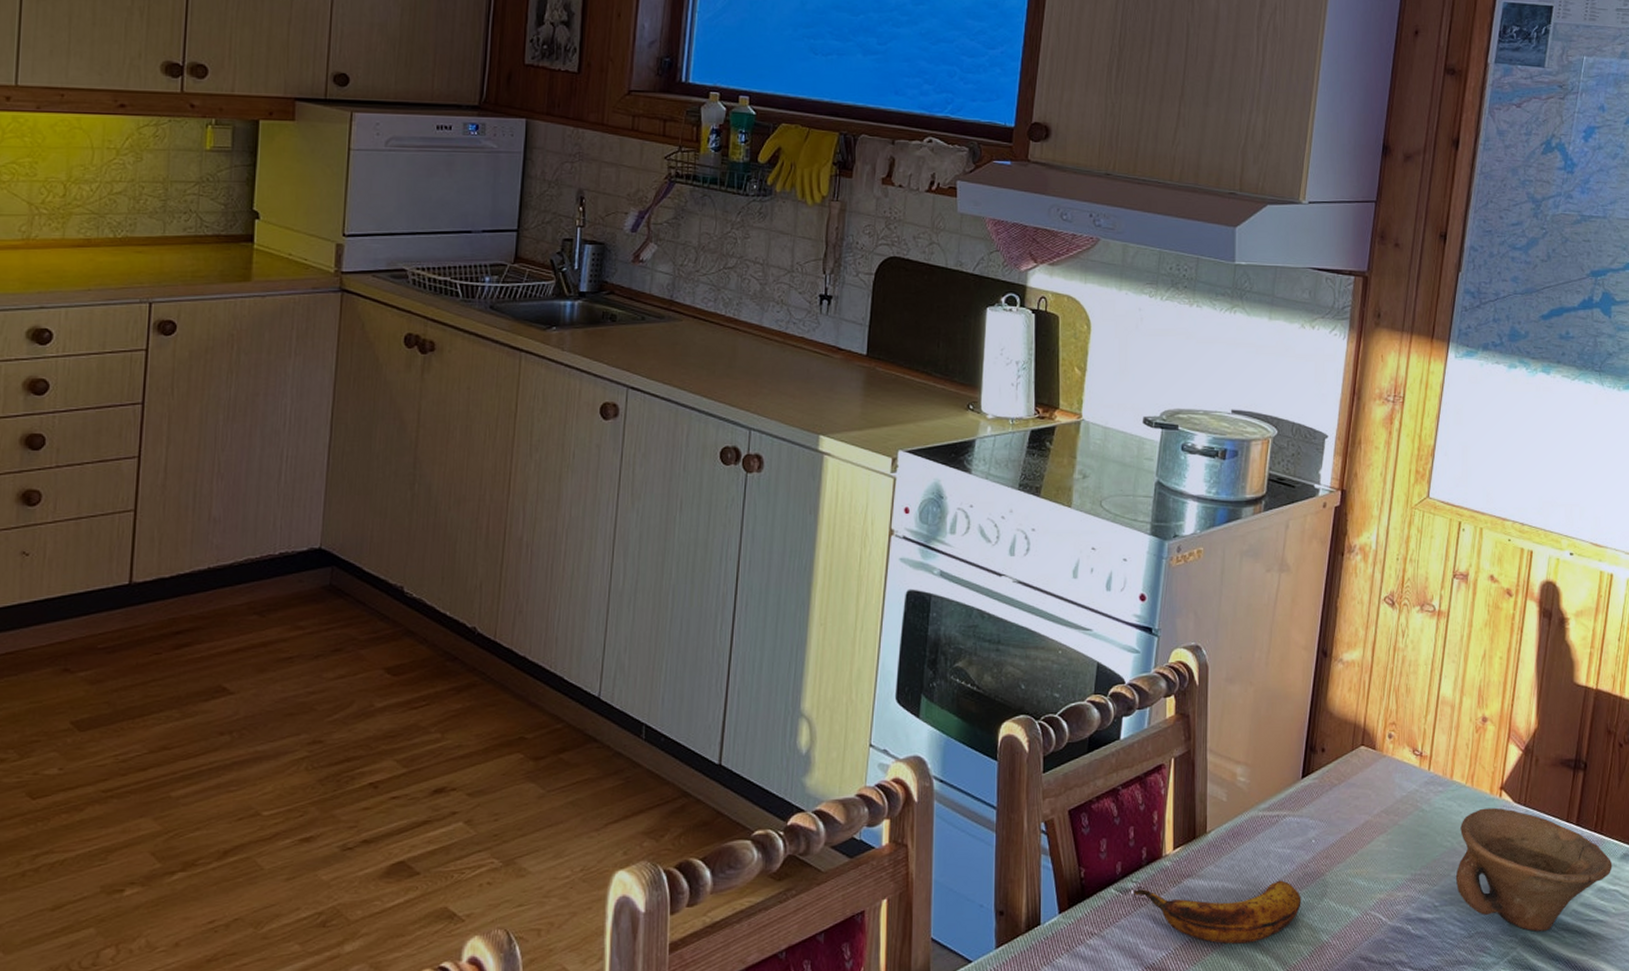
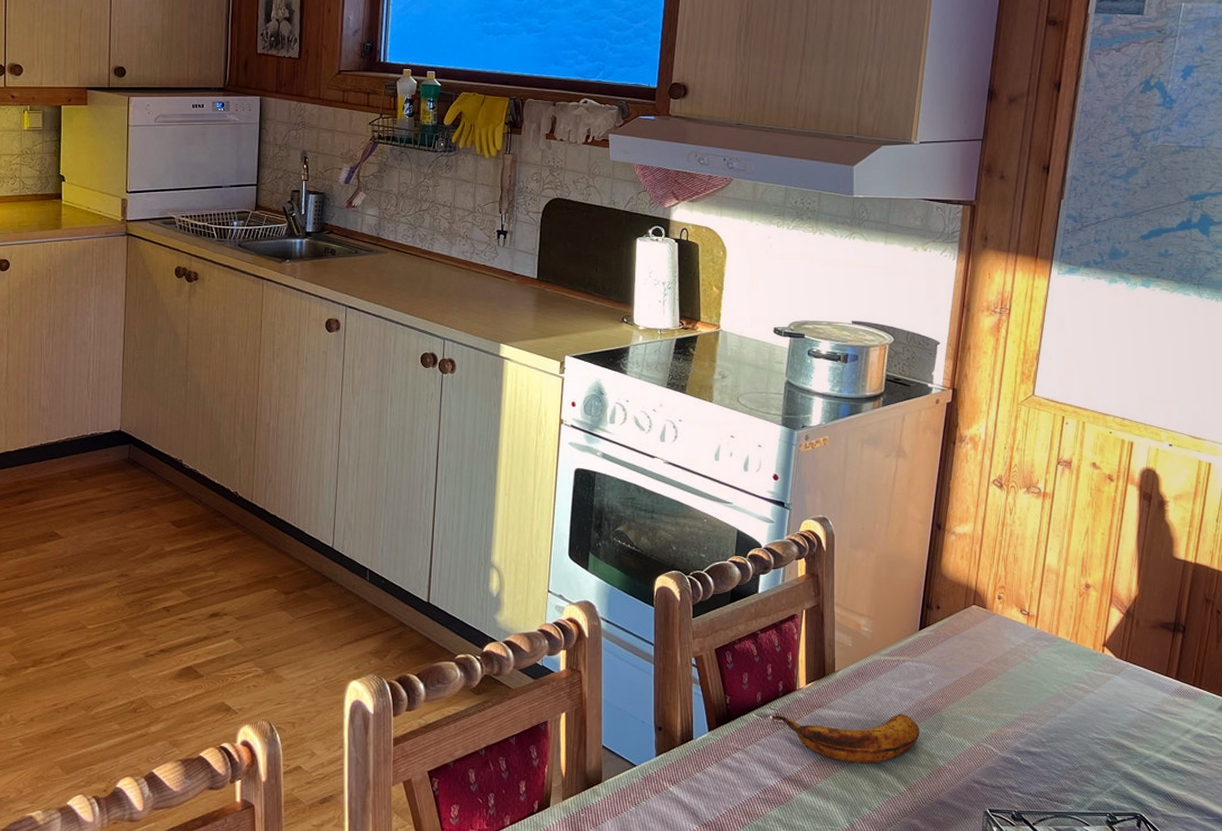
bowl: present [1455,807,1612,933] -> none [1061,661,1211,769]

